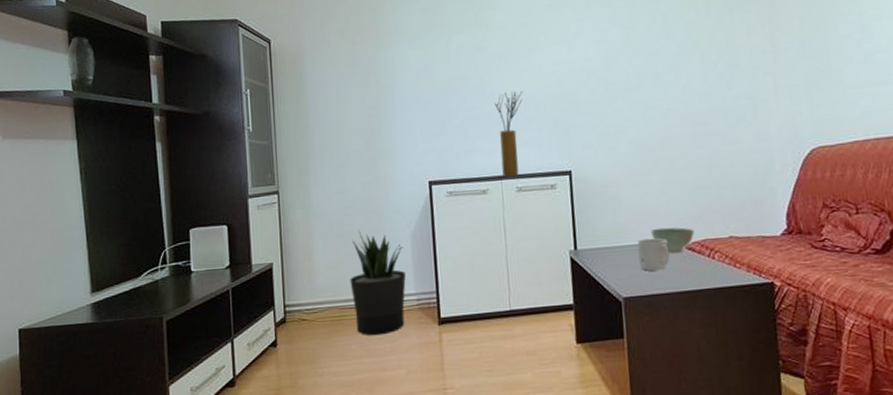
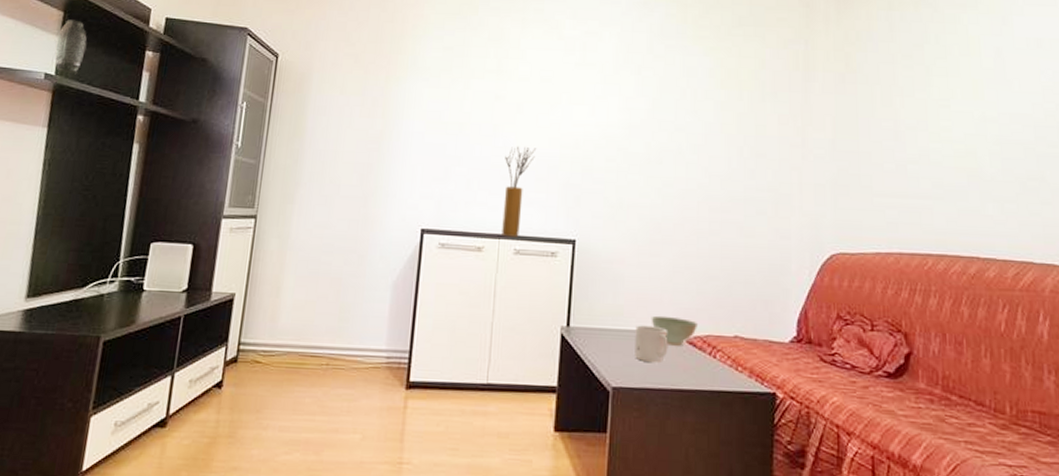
planter: present [350,232,406,335] -> none [315,273,380,391]

